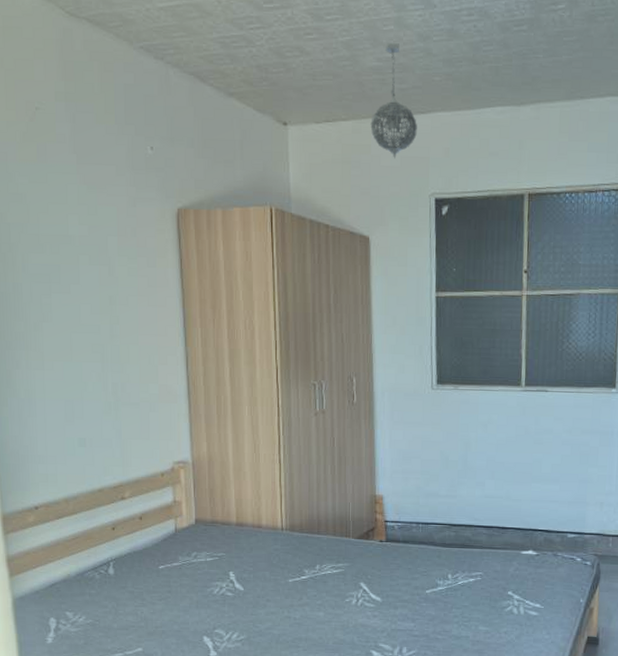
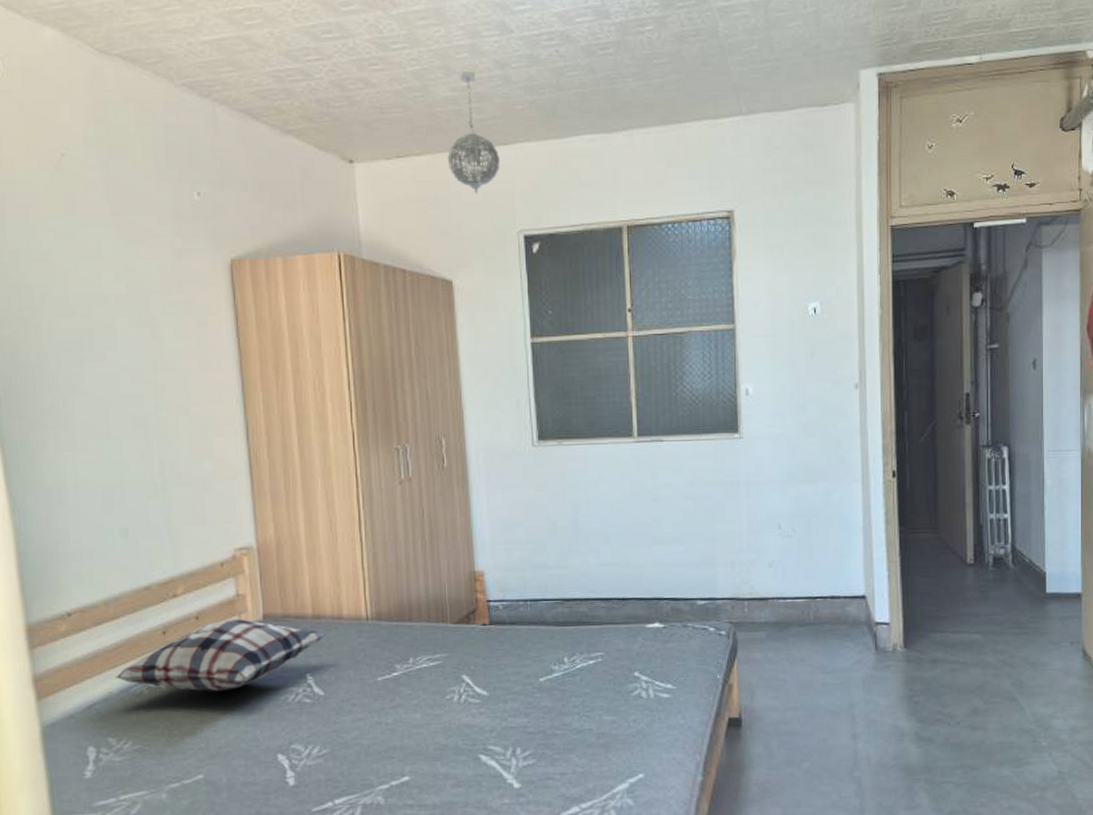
cushion: none [73,521,247,581] -> present [115,619,326,692]

